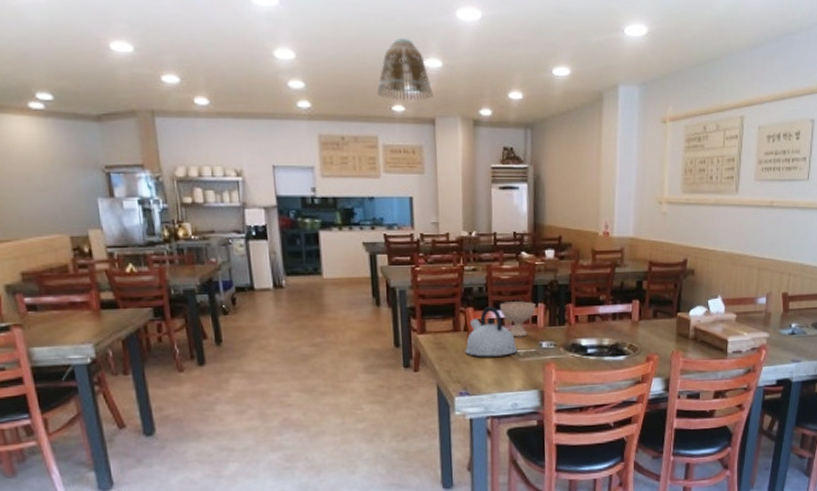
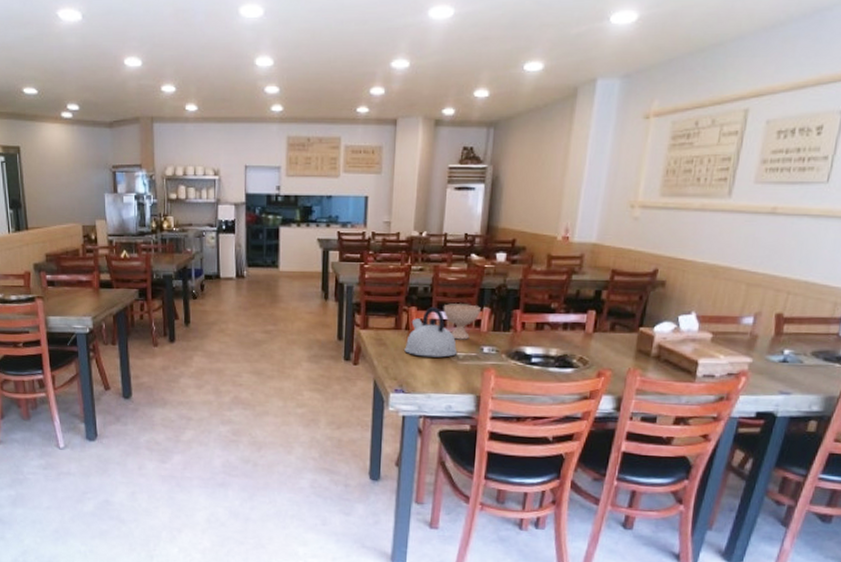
lamp shade: present [376,37,434,100] -> none [343,40,398,101]

